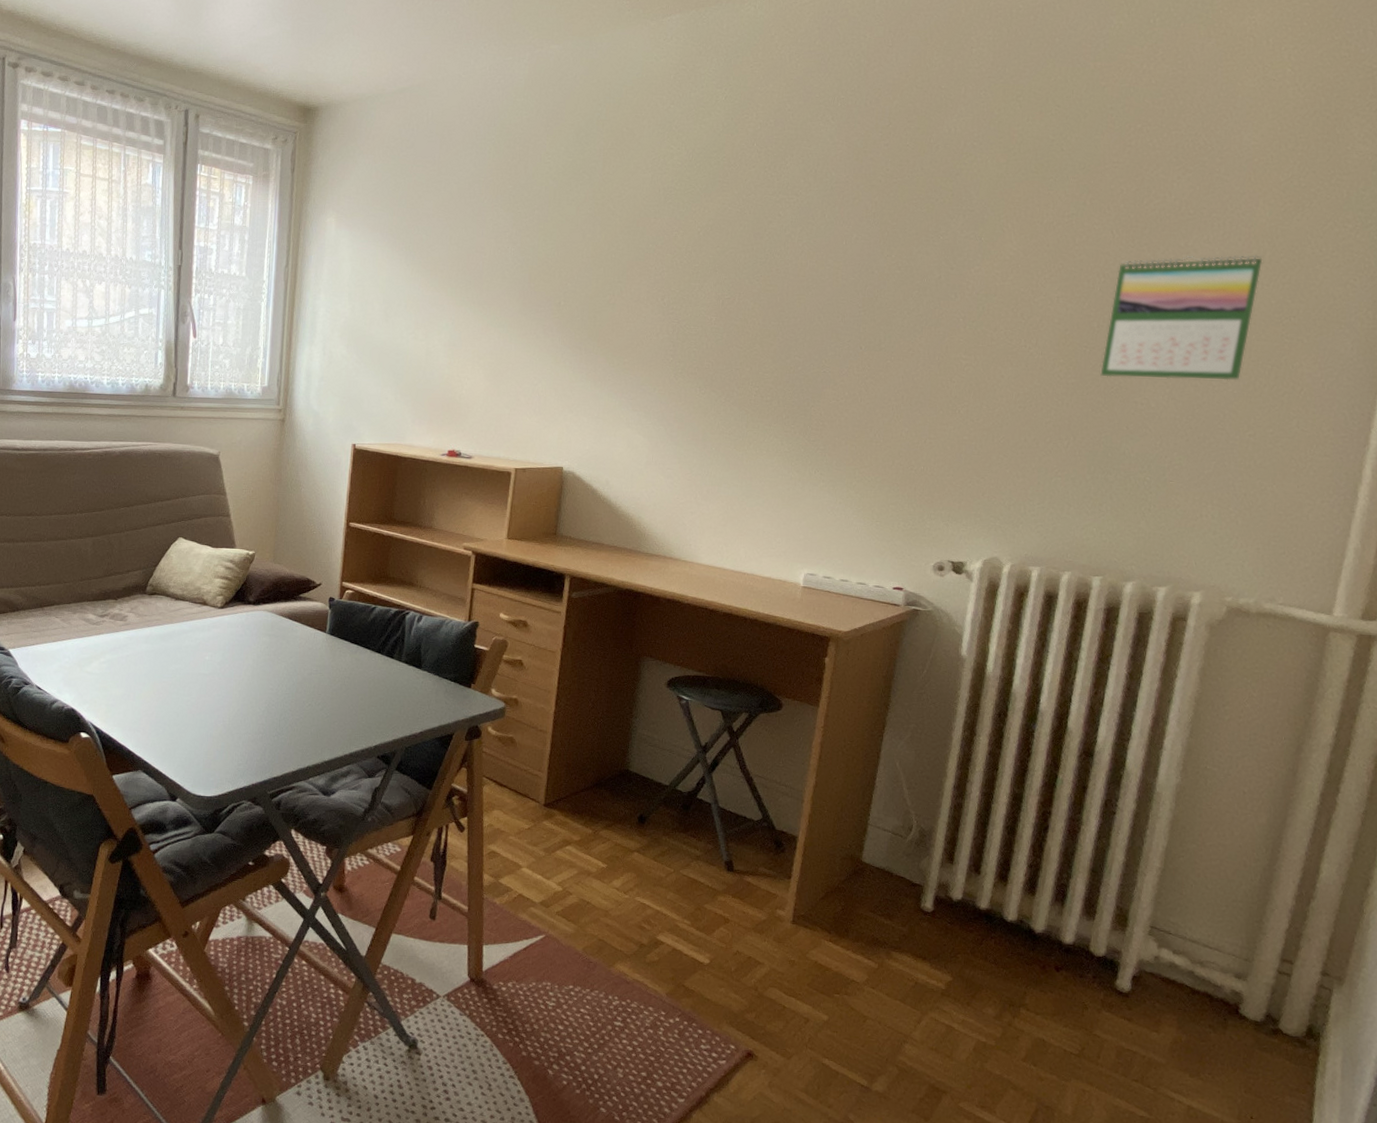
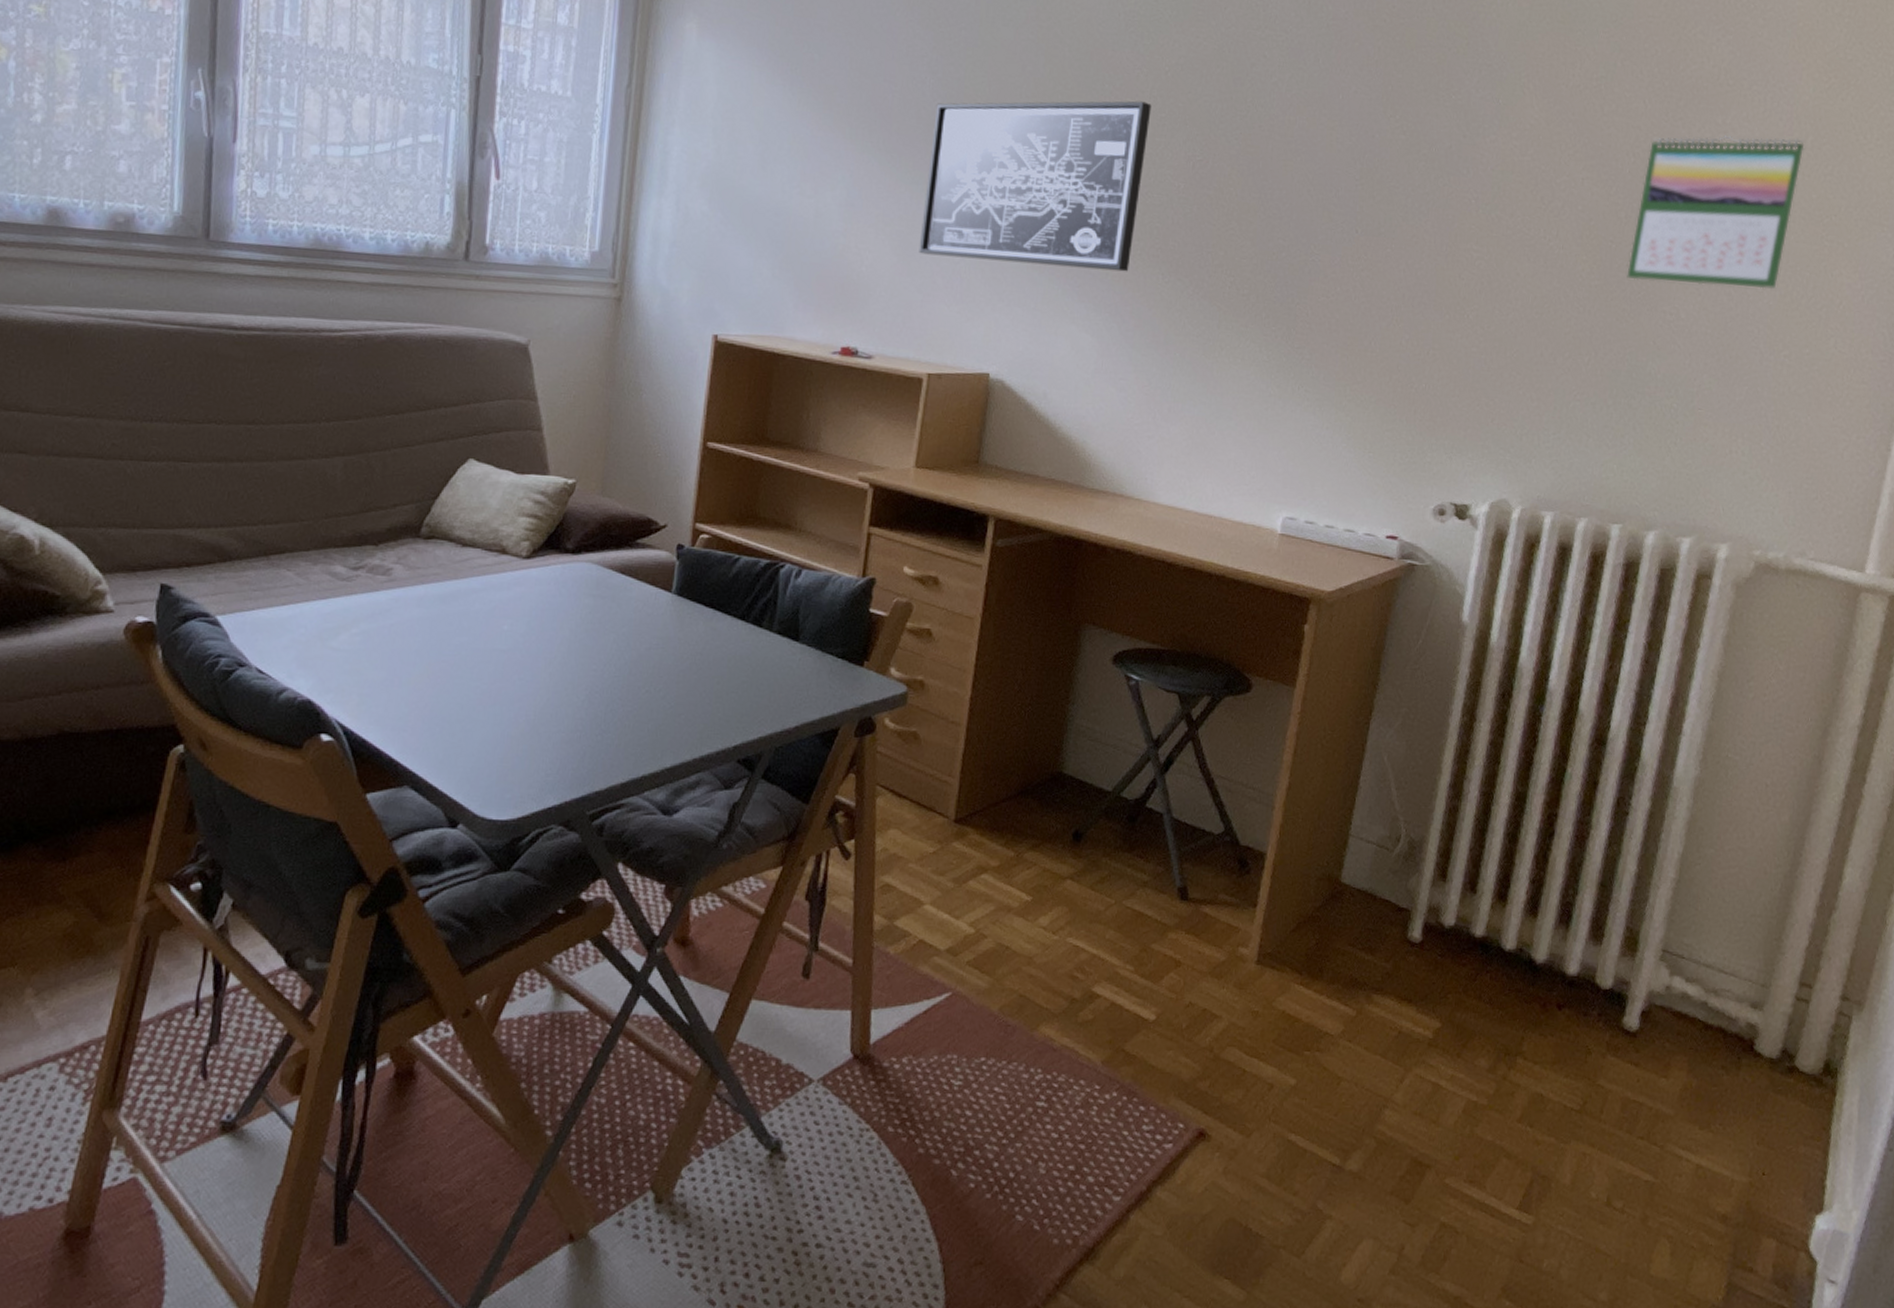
wall art: none [506,255,687,387] -> present [919,101,1152,272]

